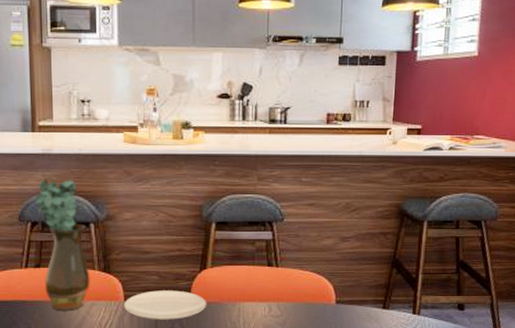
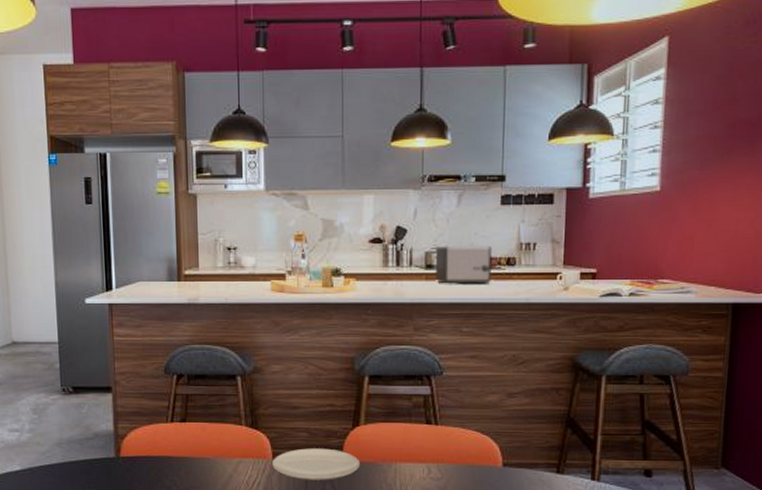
vase: present [34,173,90,311] -> none [180,324,237,469]
toaster: none [277,102,330,139] -> present [434,246,492,285]

